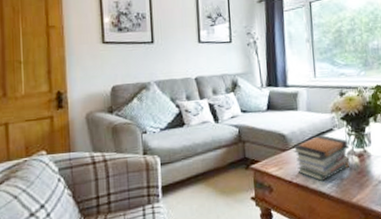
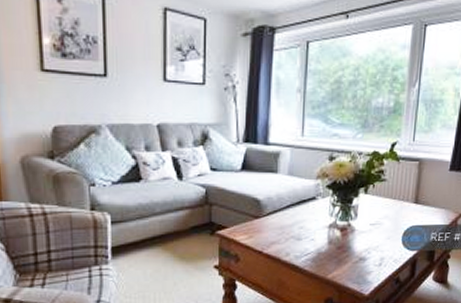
book stack: present [293,134,350,182] -> none [267,203,332,255]

